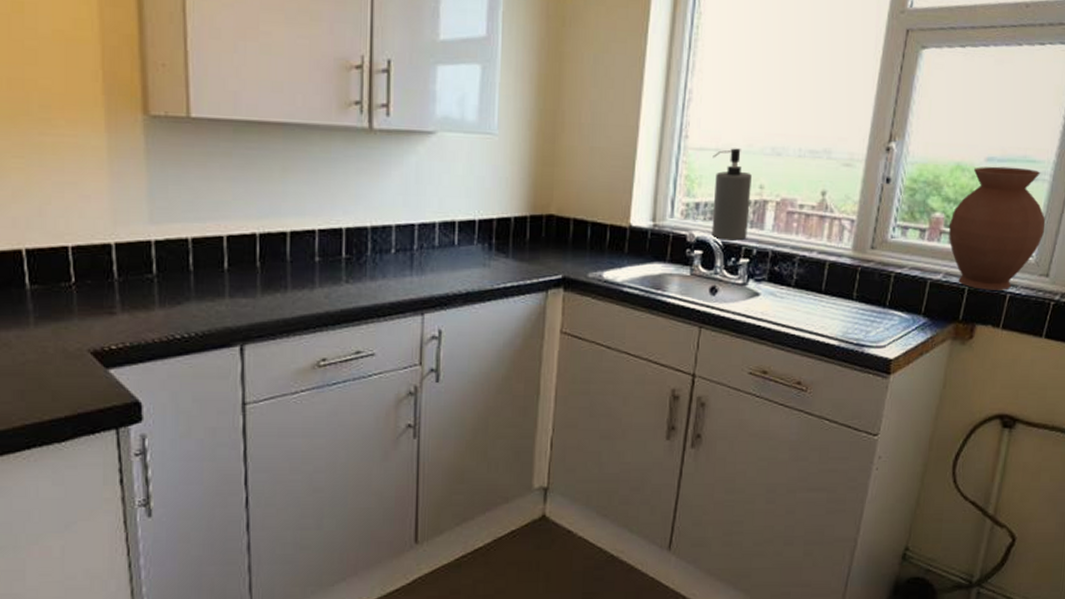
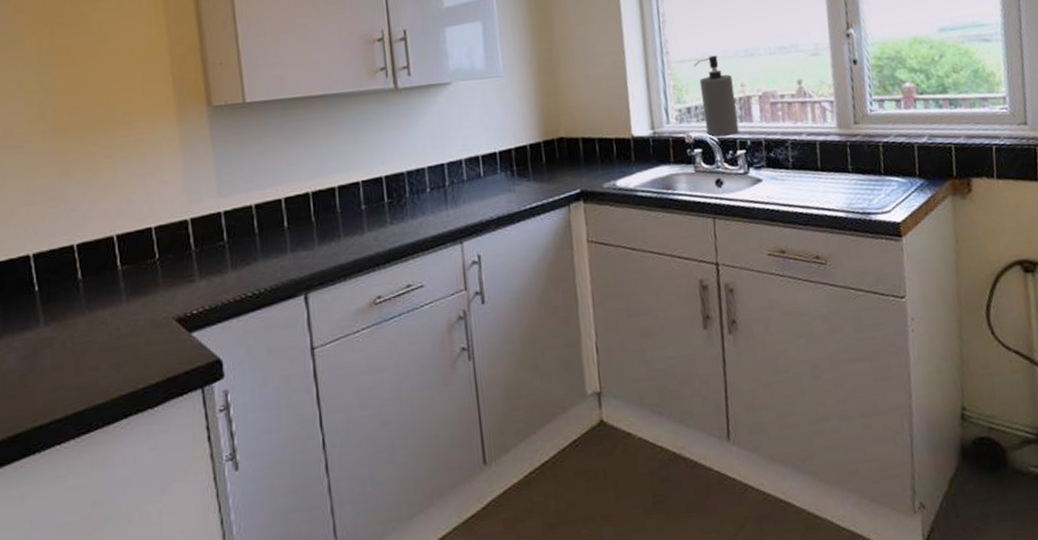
vase: present [949,166,1046,291] -> none [921,32,1012,146]

